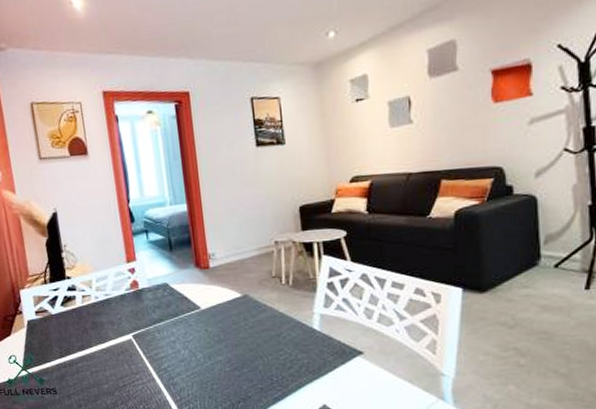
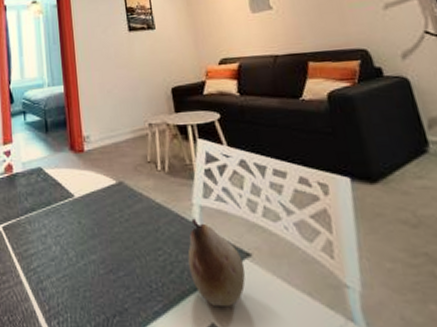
fruit: none [306,324,357,393] -> present [187,218,246,308]

